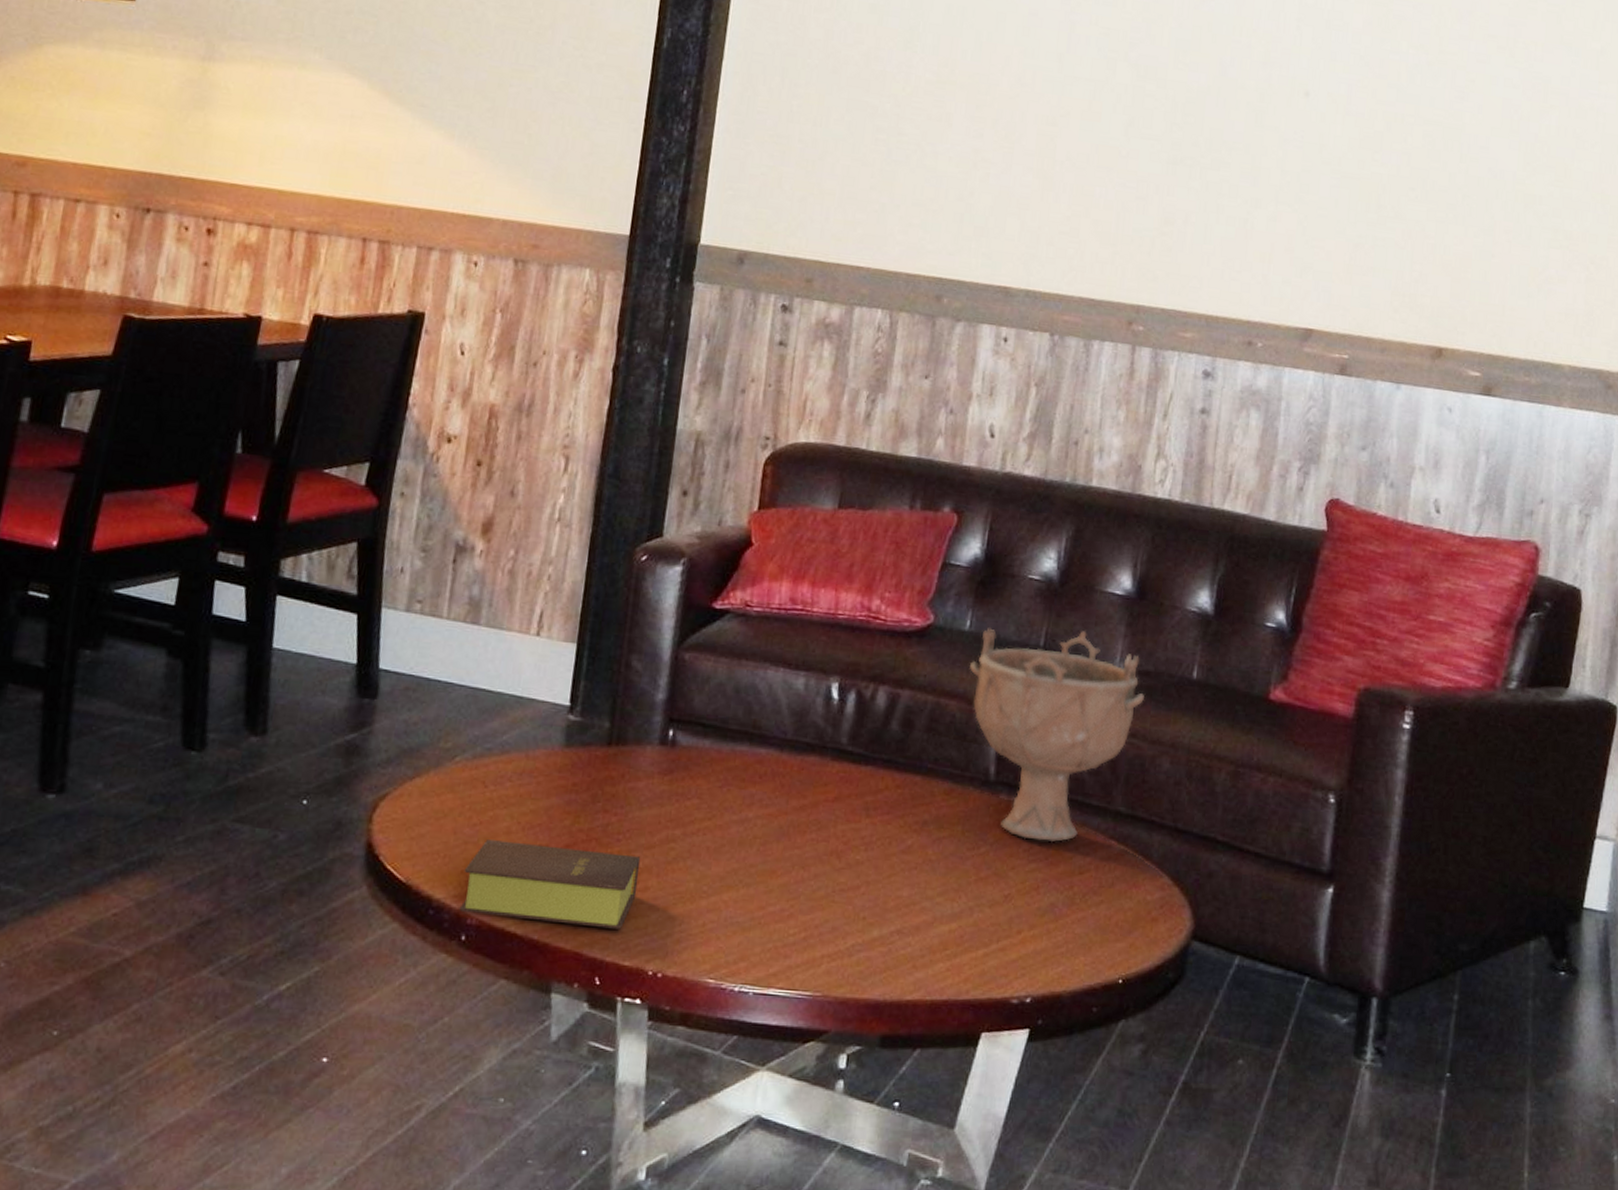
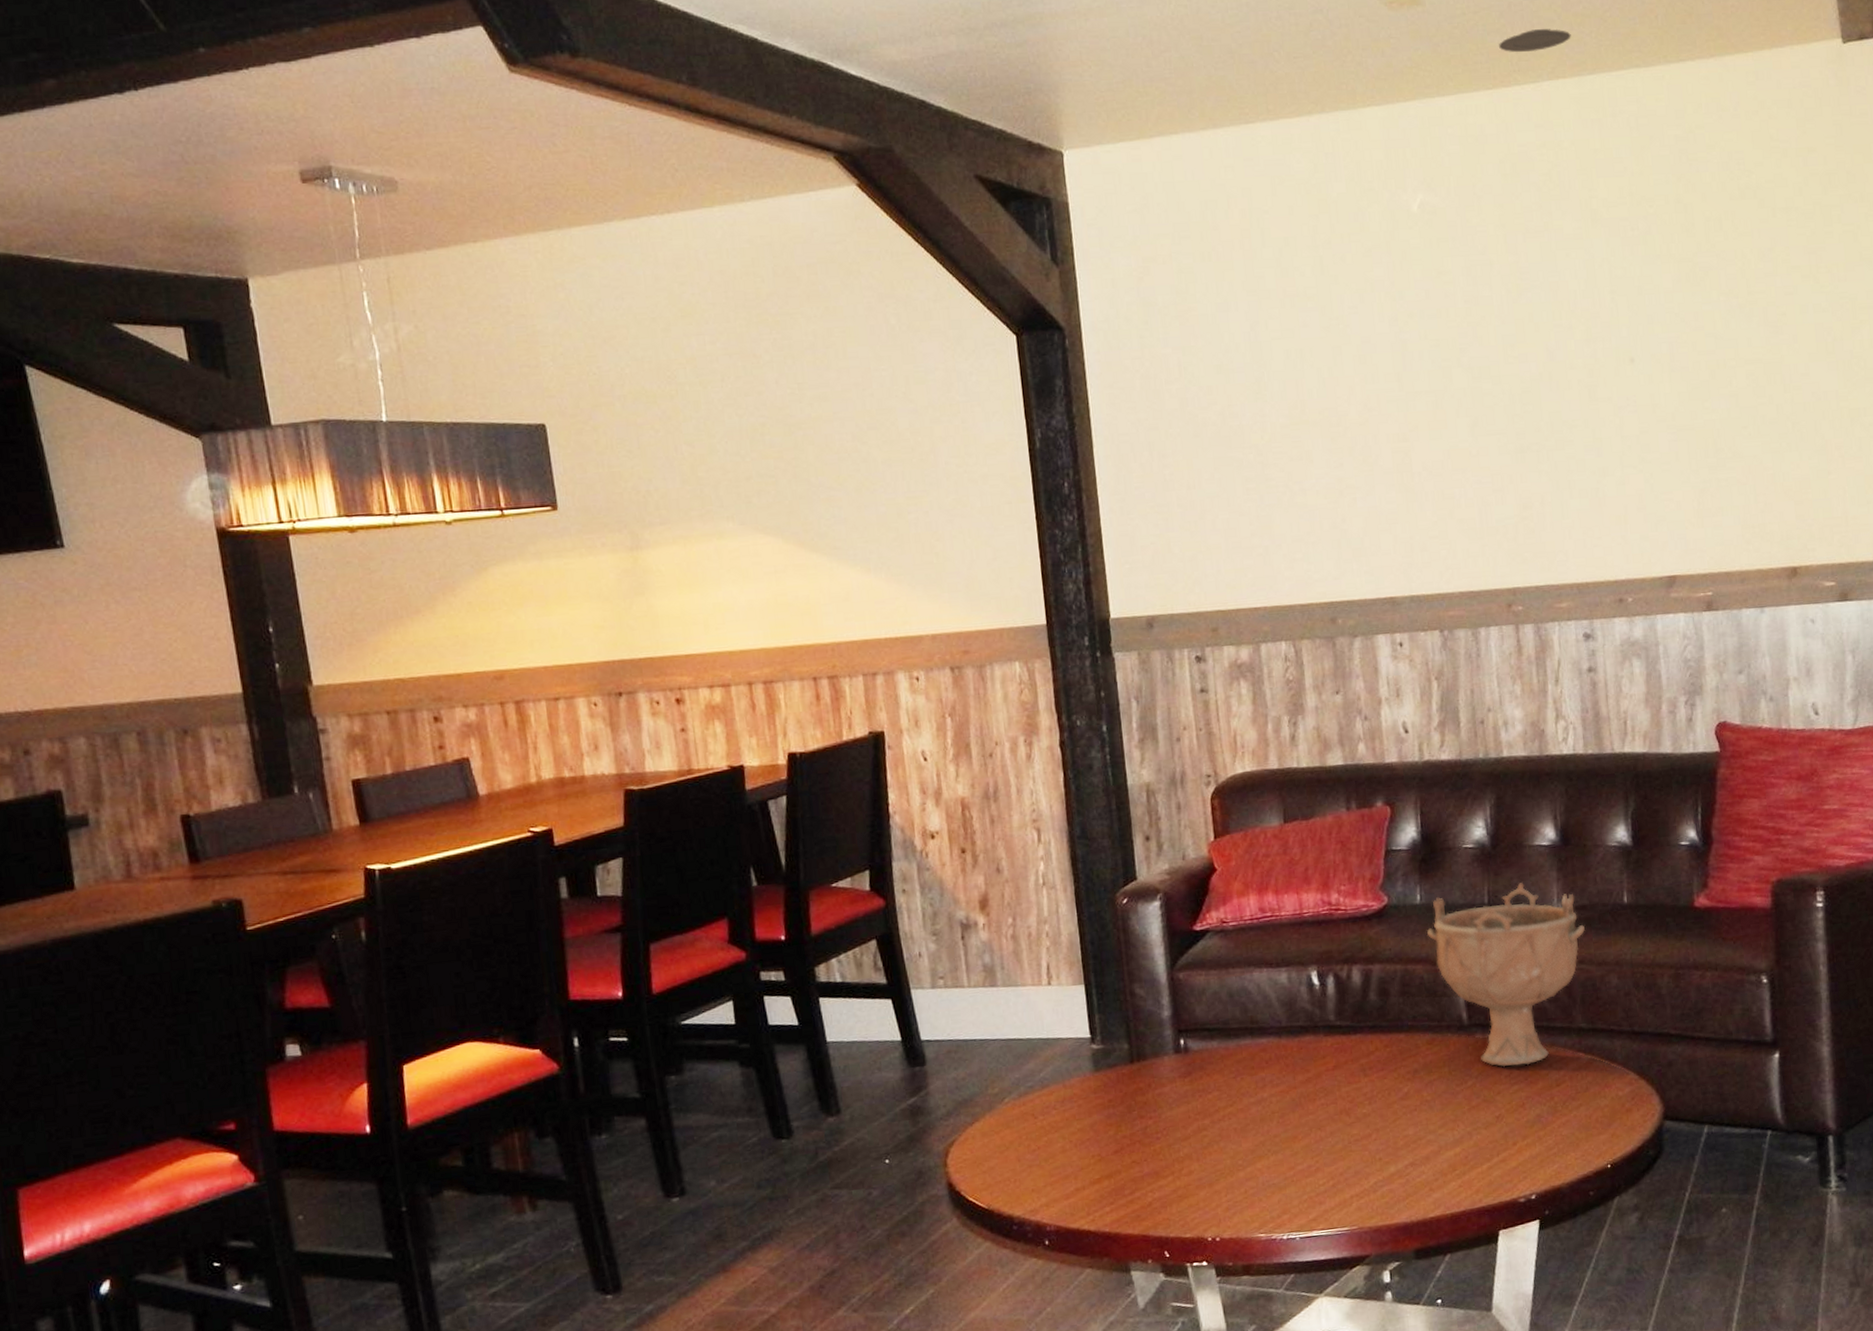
bible: present [459,840,641,929] -> none [1034,1148,1184,1222]

